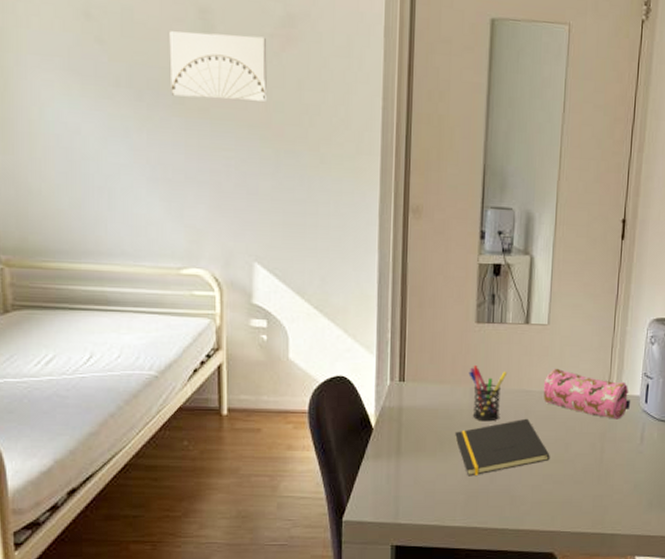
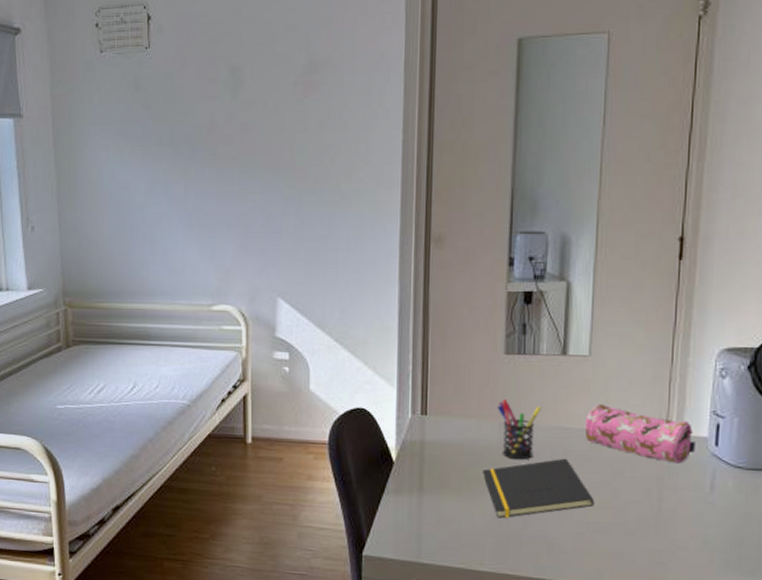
wall art: present [169,31,267,101] -> none [204,86,291,148]

